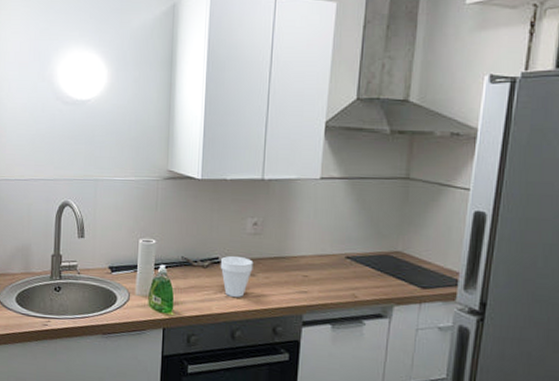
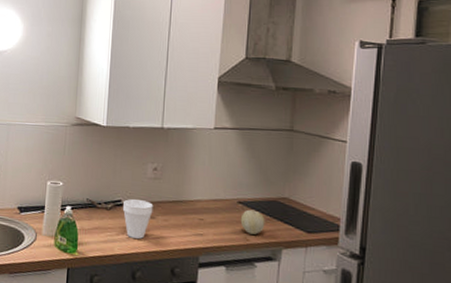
fruit: none [348,264,376,291] -> present [240,209,265,234]

